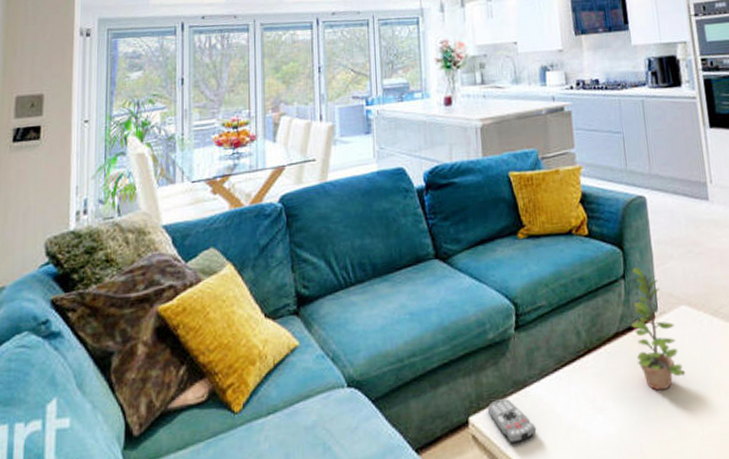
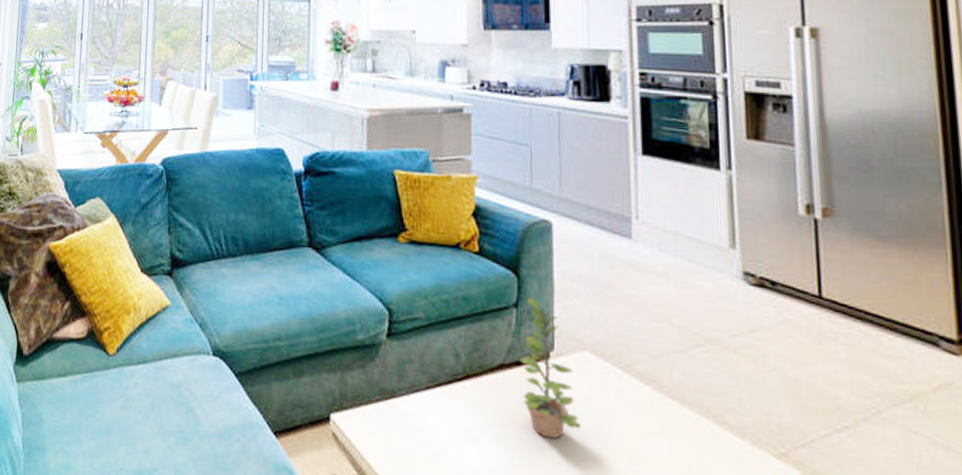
remote control: present [487,399,537,444] -> none [350,403,401,453]

